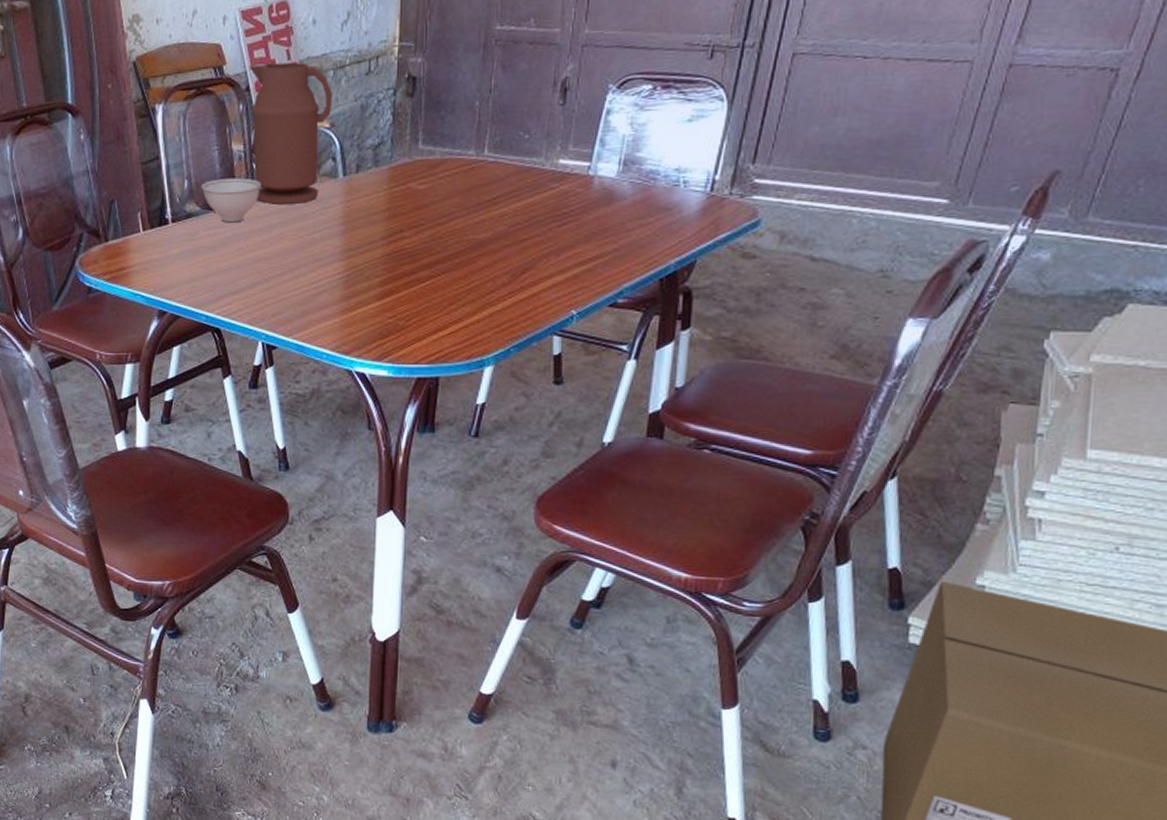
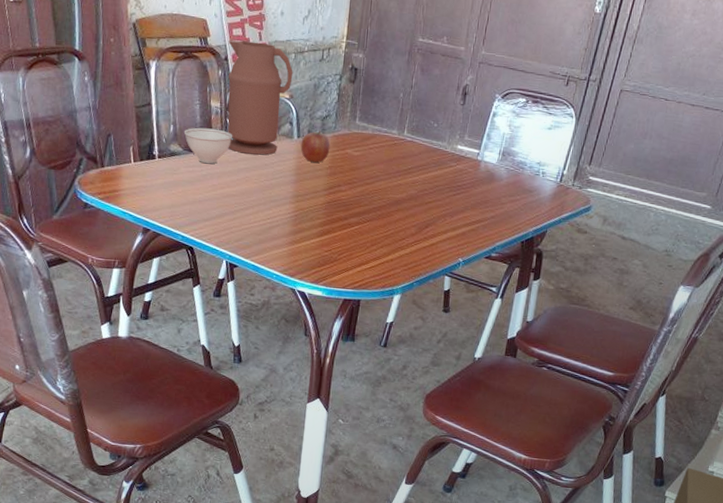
fruit: none [348,163,387,205] -> present [300,130,330,163]

